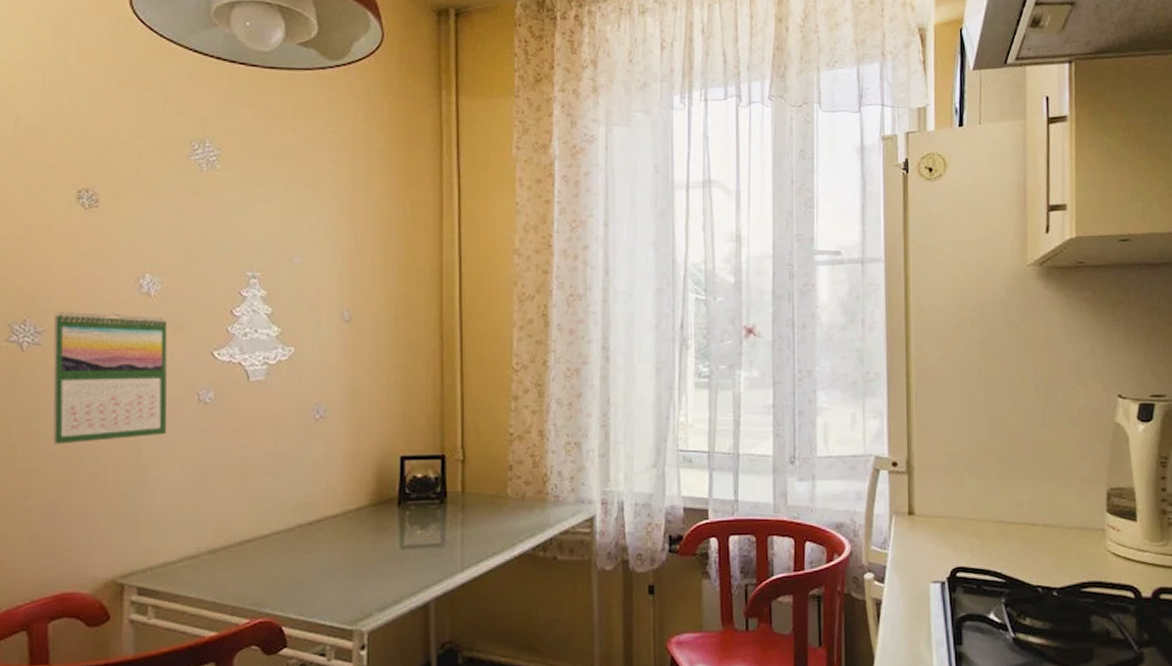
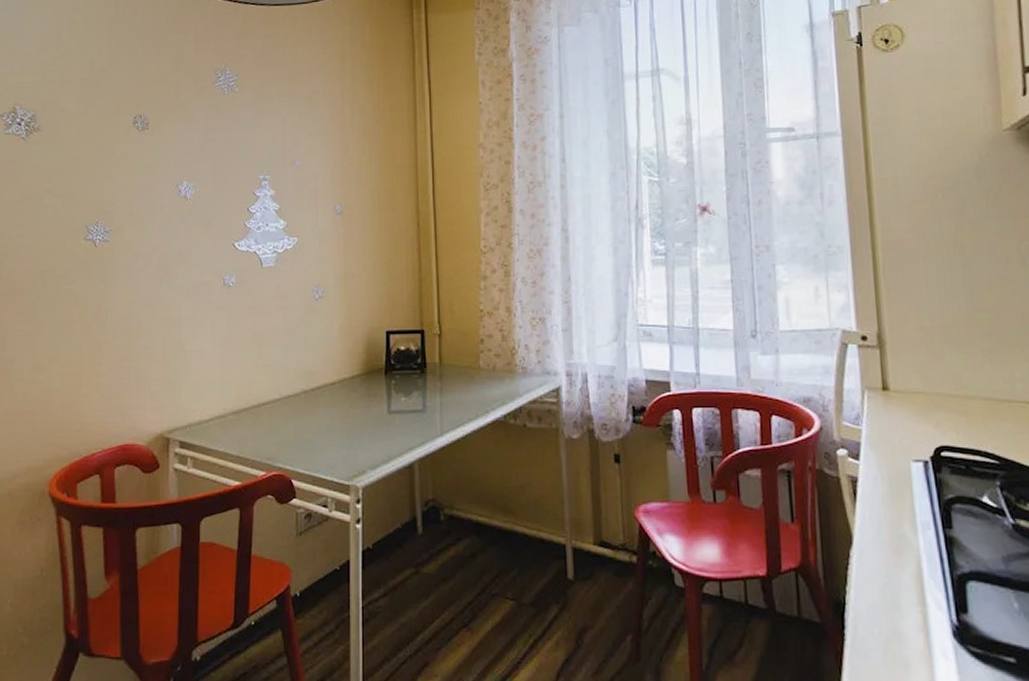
calendar: present [53,312,168,445] -> none [117,213,201,322]

